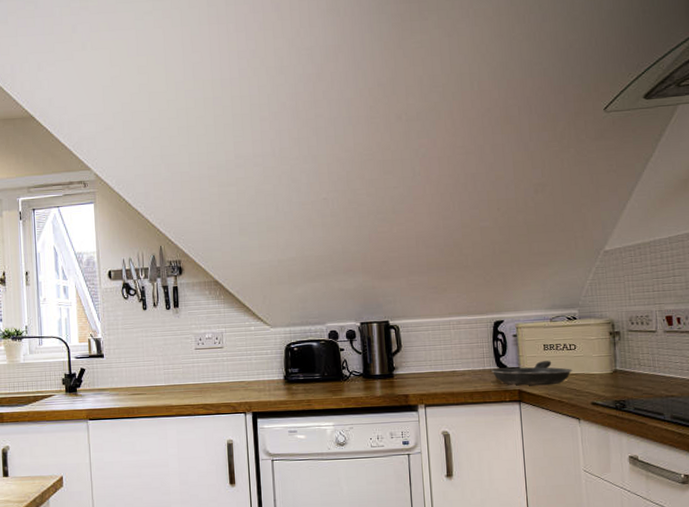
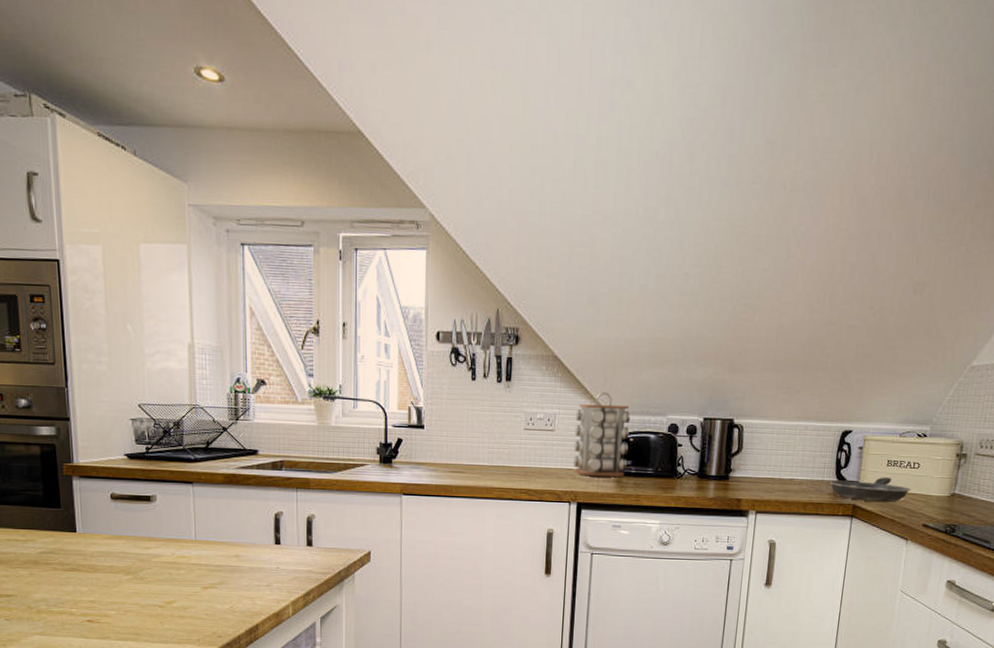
spice rack: none [241,308,295,387] -> present [573,391,631,478]

